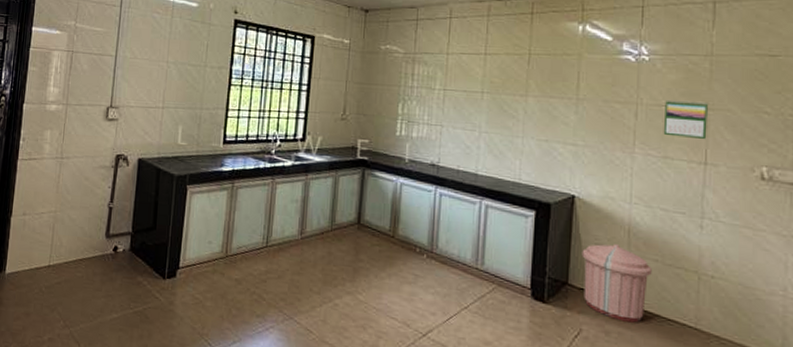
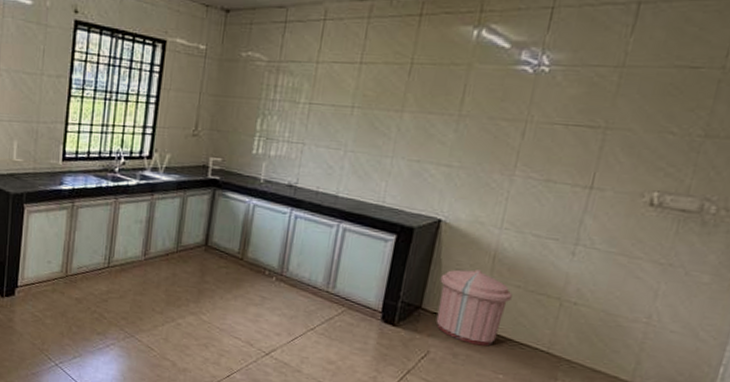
calendar: present [663,99,708,140] -> none [550,117,607,163]

